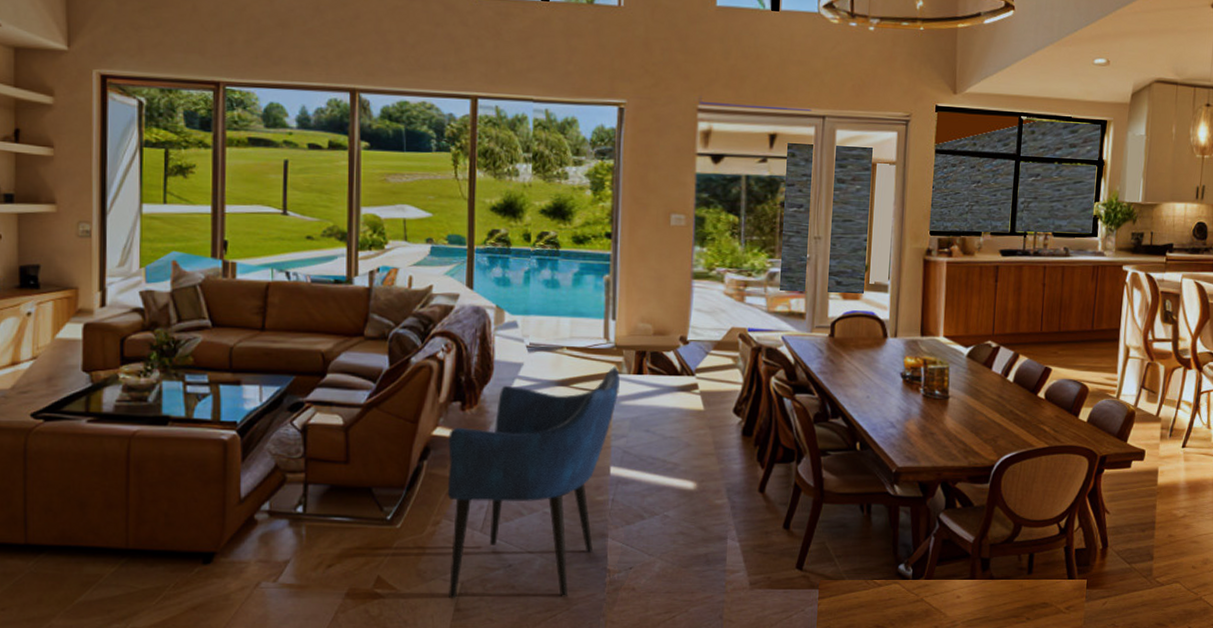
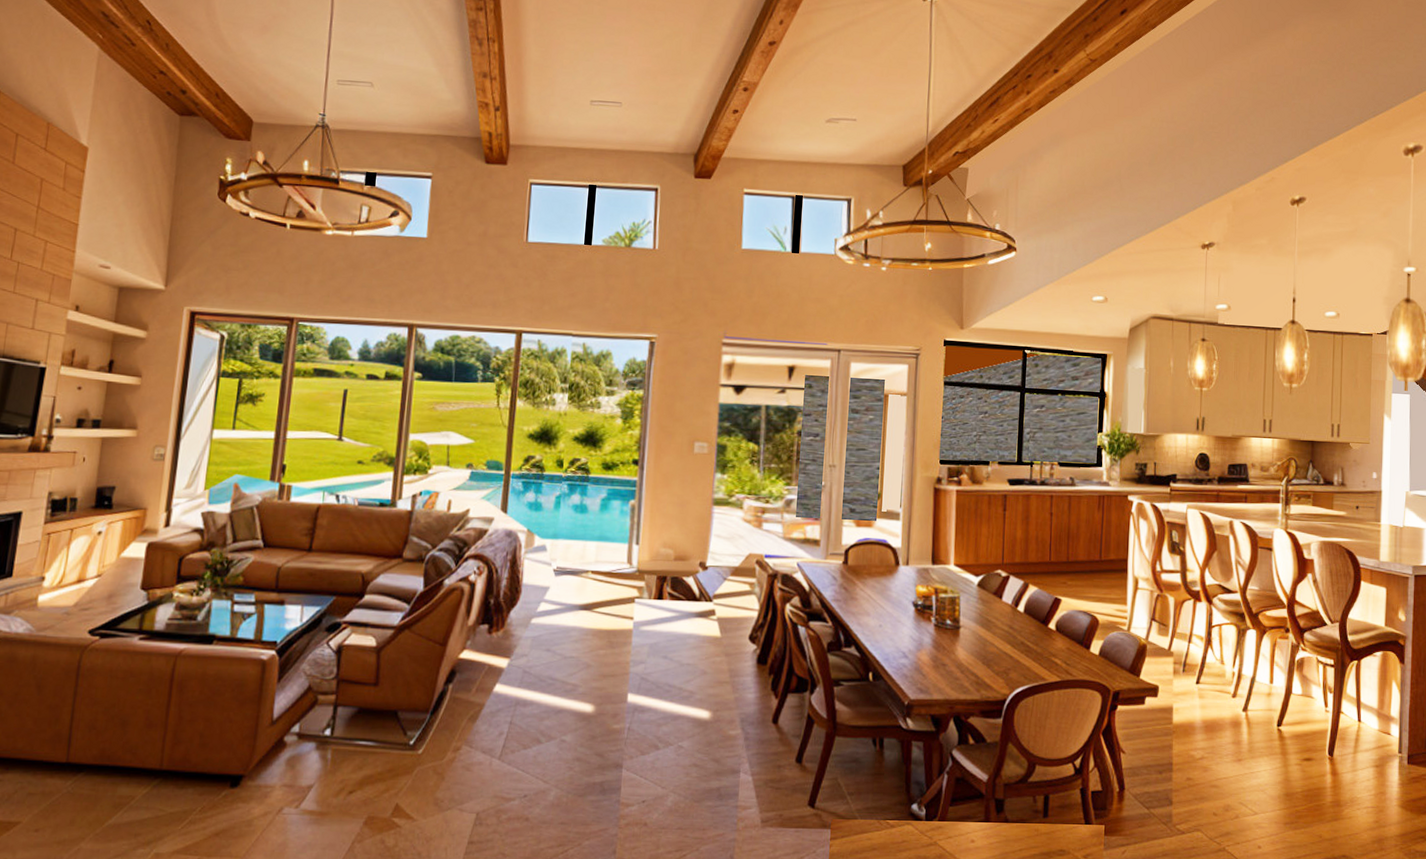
armchair: present [447,366,620,599] -> none [462,591,641,832]

